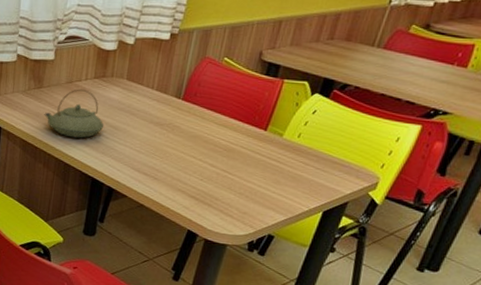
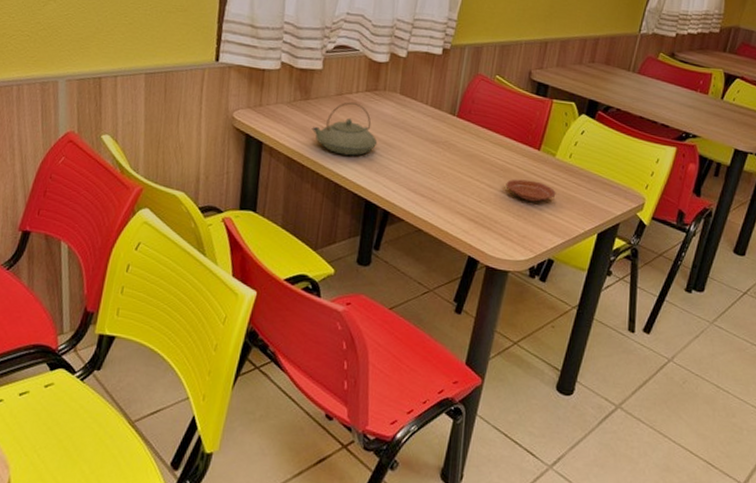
plate: none [228,158,281,181] -> present [506,179,556,202]

